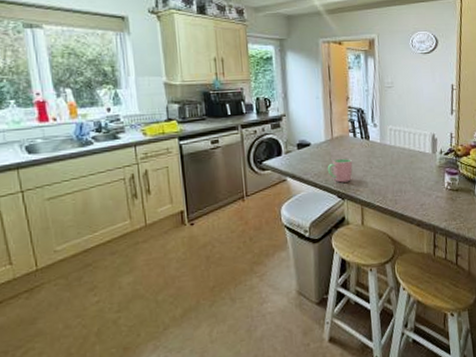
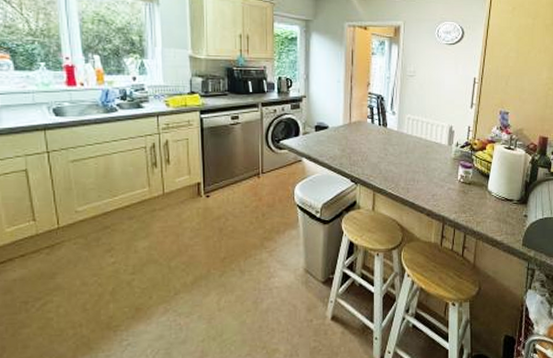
cup: present [327,159,353,183] -> none [343,144,368,167]

